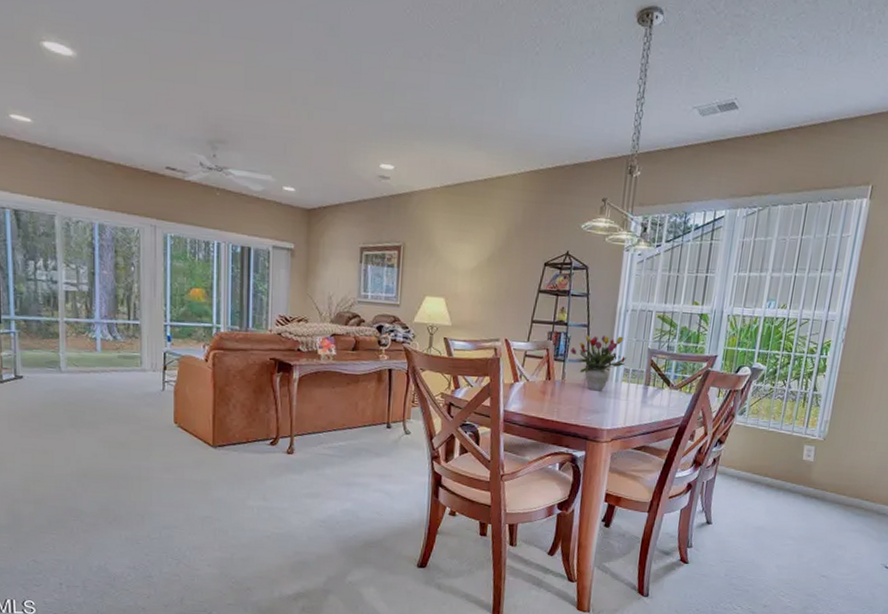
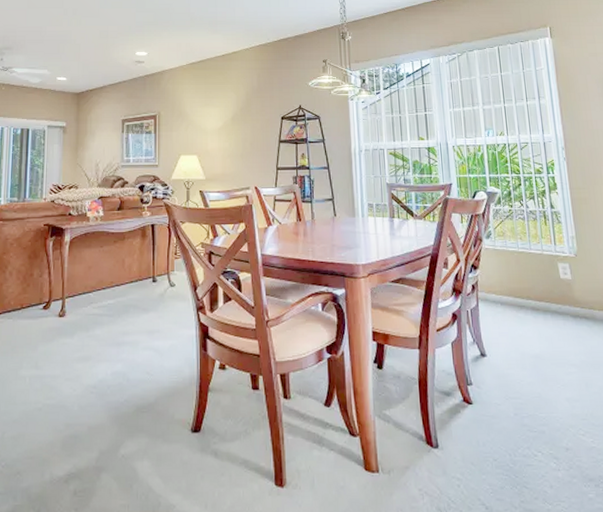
flower arrangement: present [571,334,627,391] -> none [316,174,369,228]

